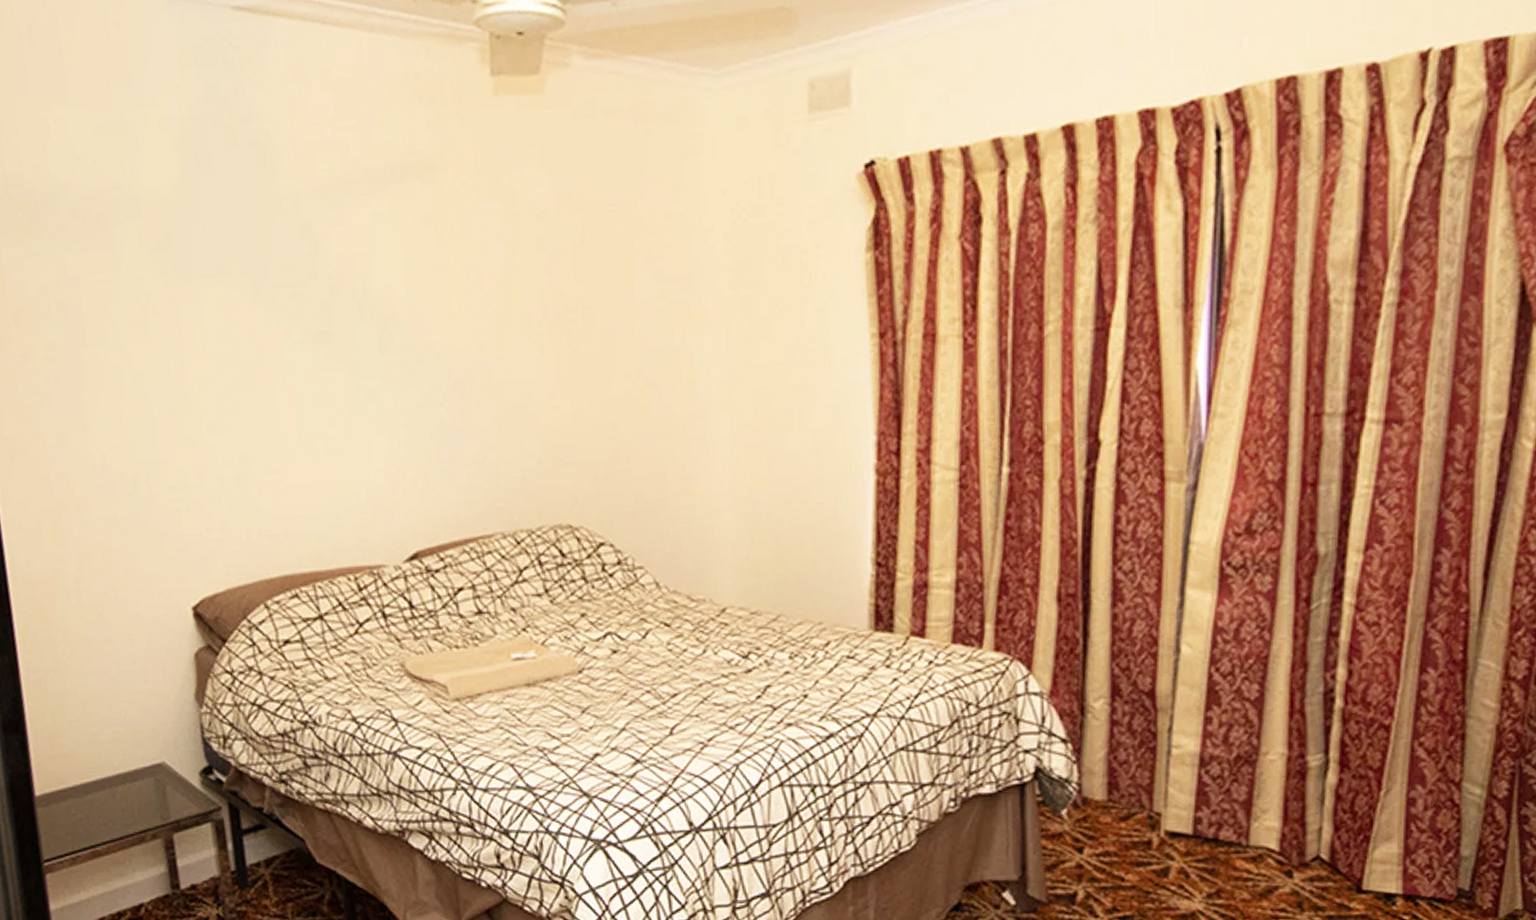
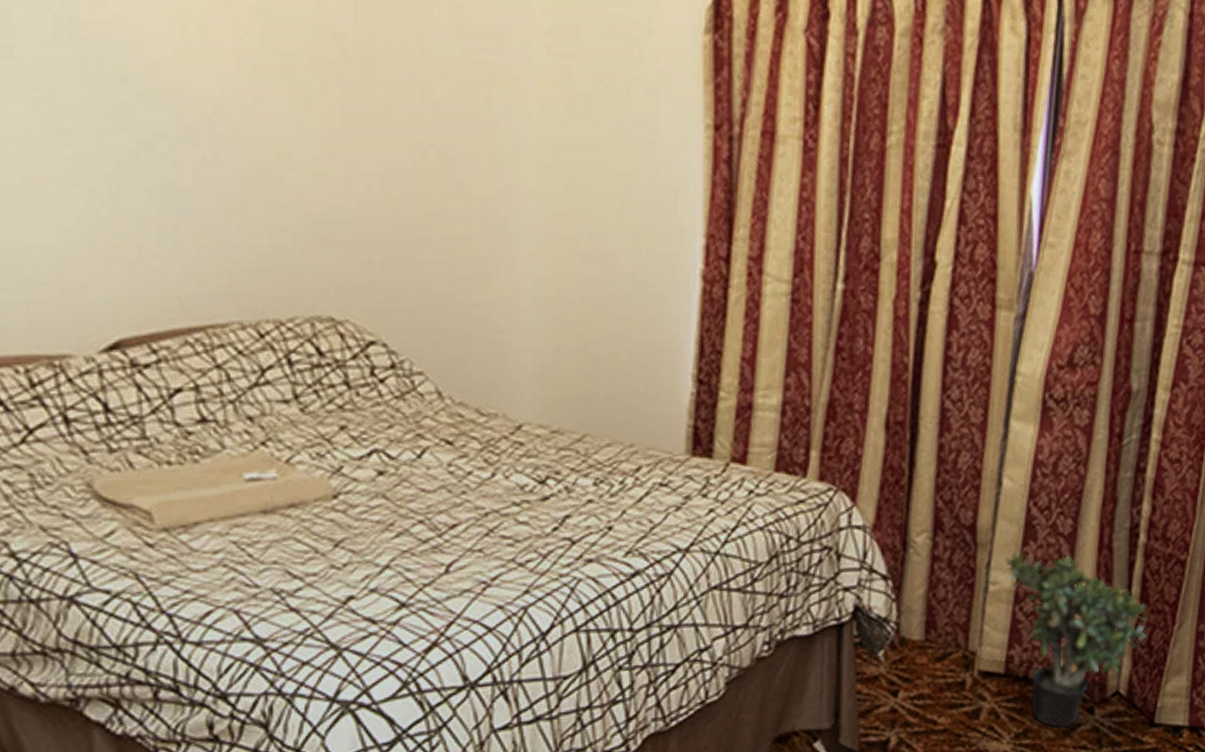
potted plant: none [1186,716,1350,890] -> present [1004,551,1148,728]

